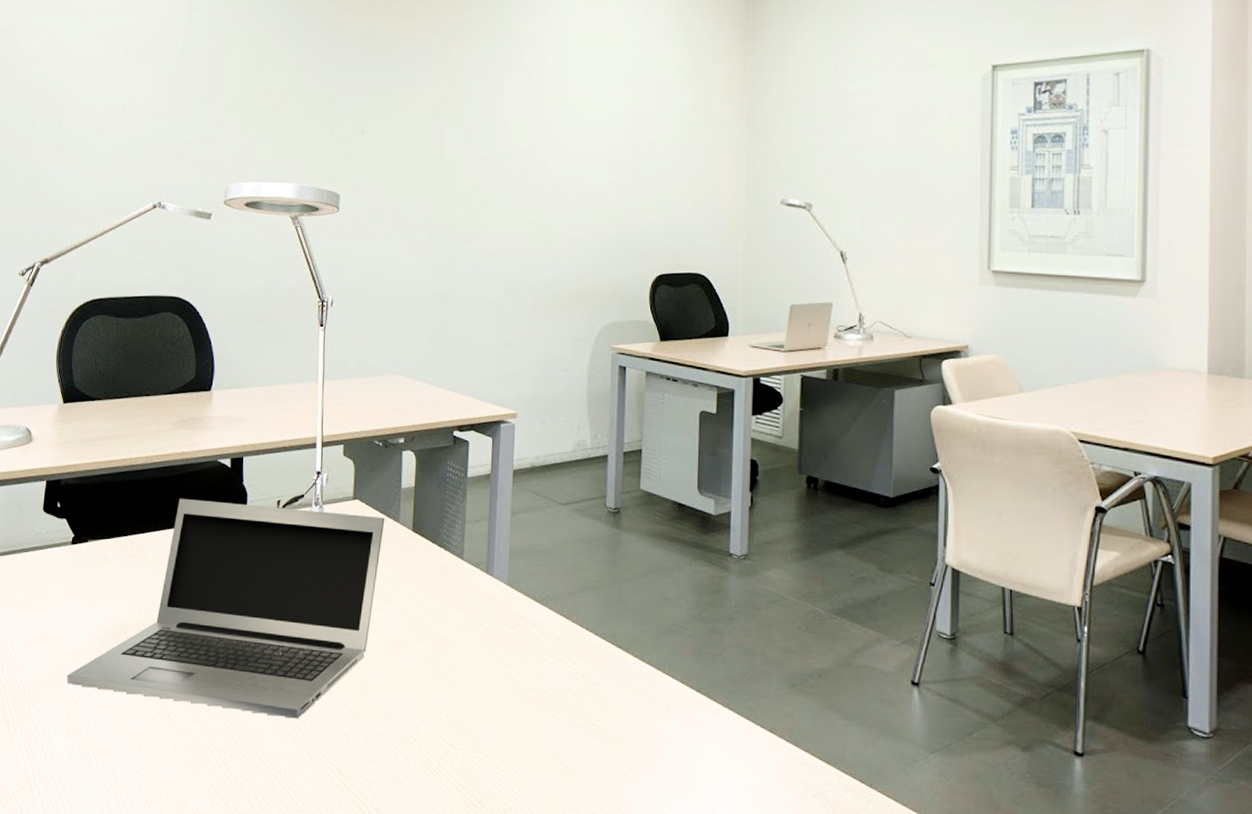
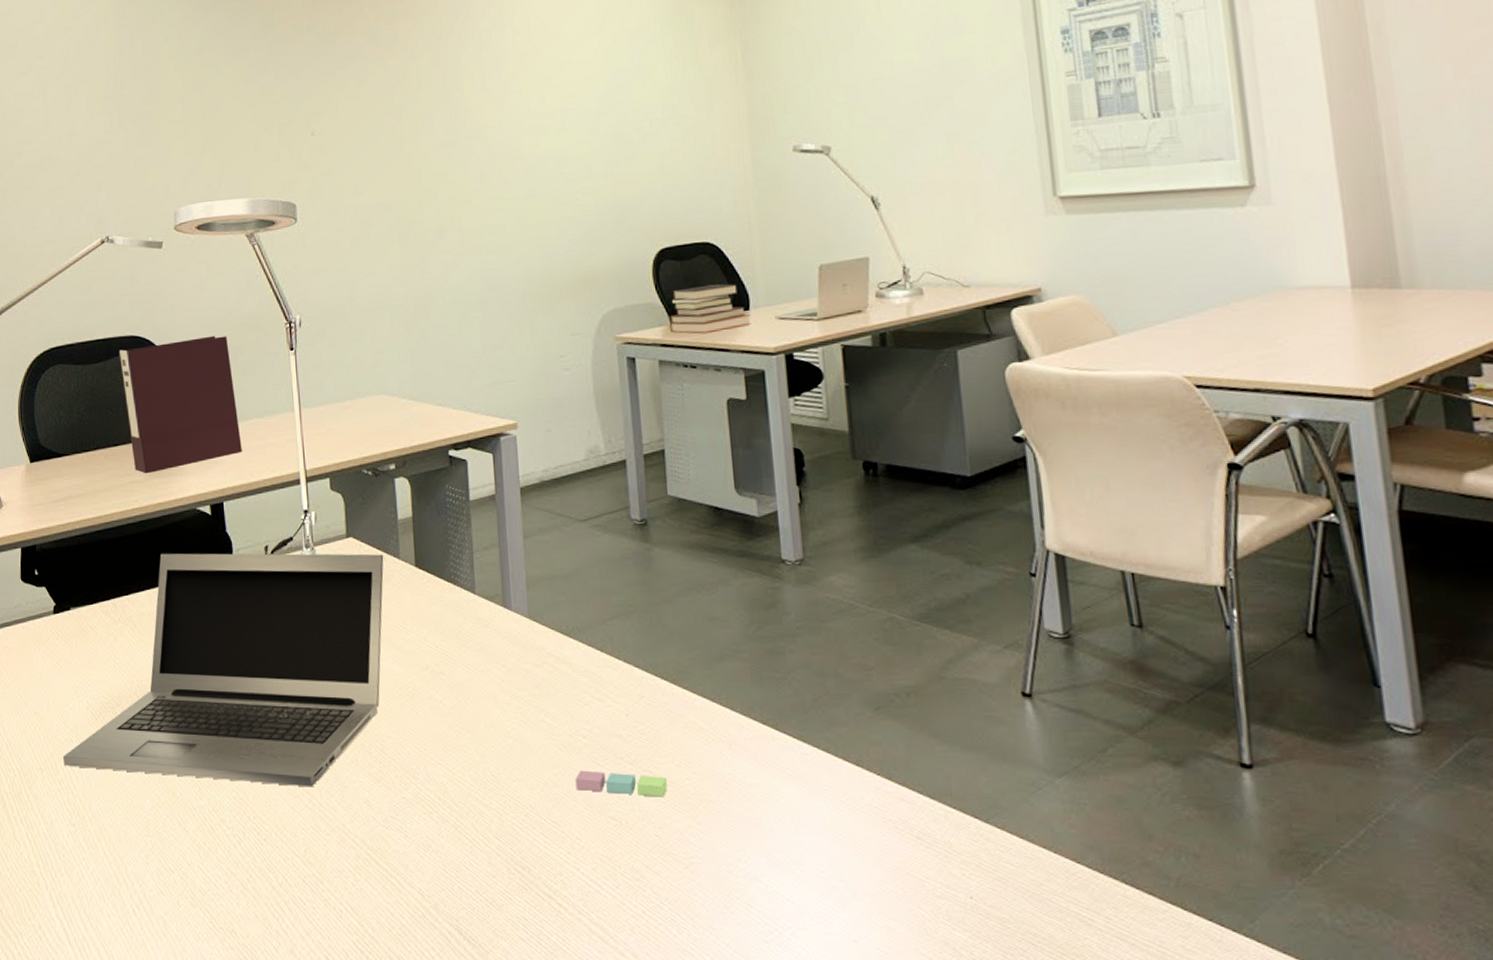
binder: none [159,305,266,424] -> present [118,335,242,473]
sticky notes: none [532,720,611,748] -> present [575,770,667,797]
books: none [659,310,728,353] -> present [669,283,751,334]

